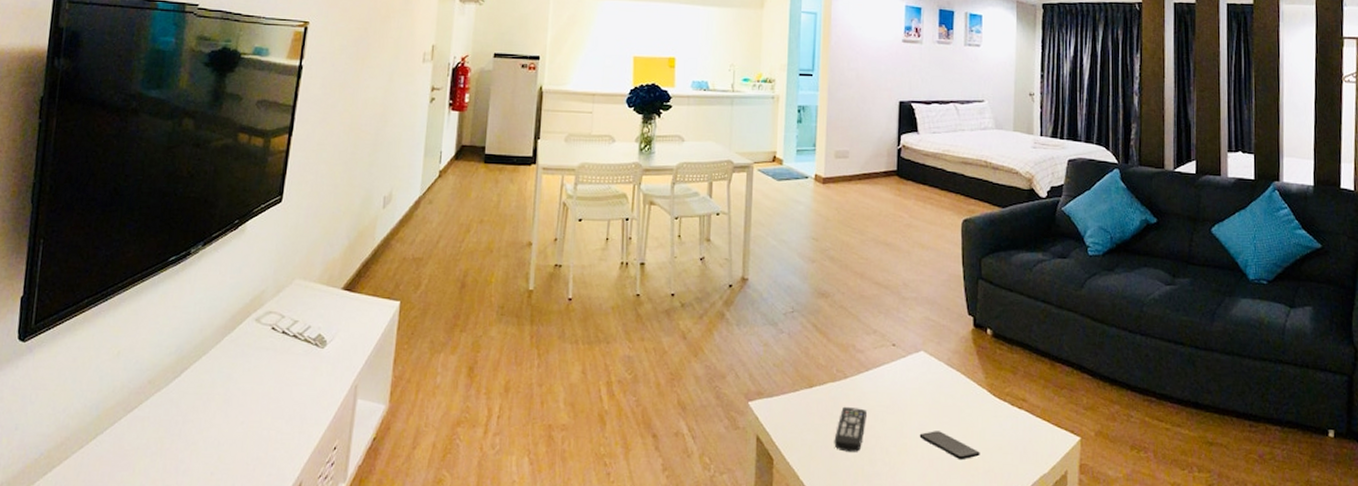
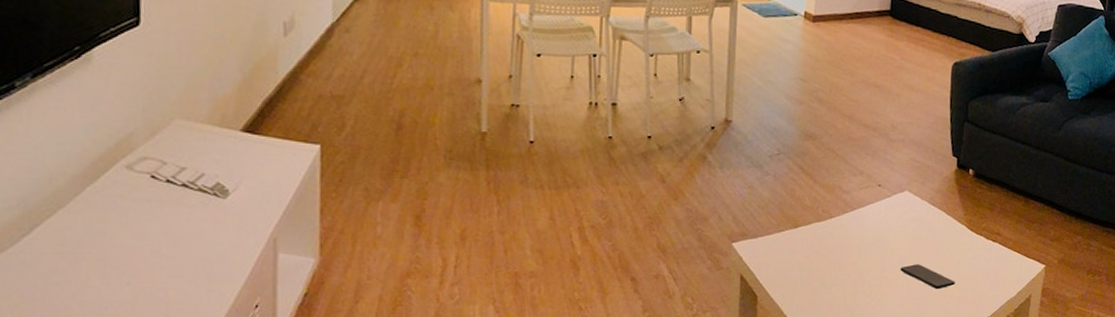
remote control: present [834,406,867,452] -> none [818,244,851,287]

